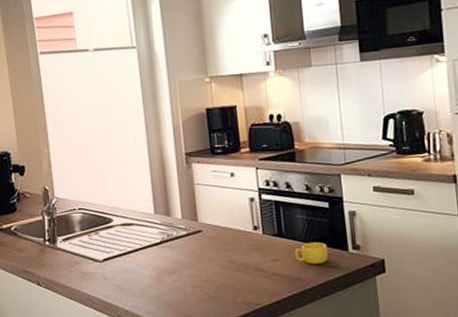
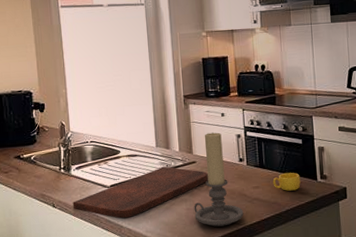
cutting board: none [60,236,217,298] -> present [73,166,208,219]
candle holder: none [201,195,261,307] -> present [194,132,244,227]

